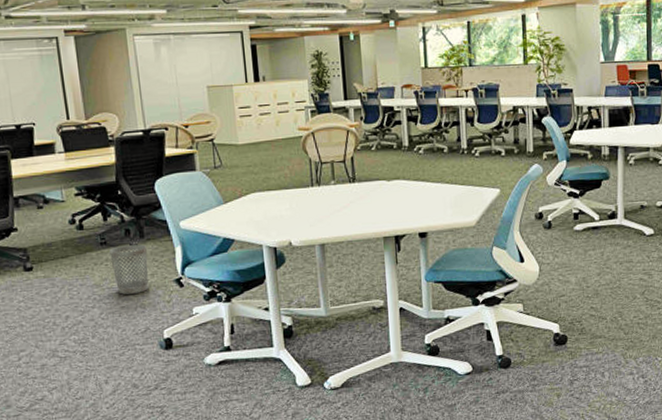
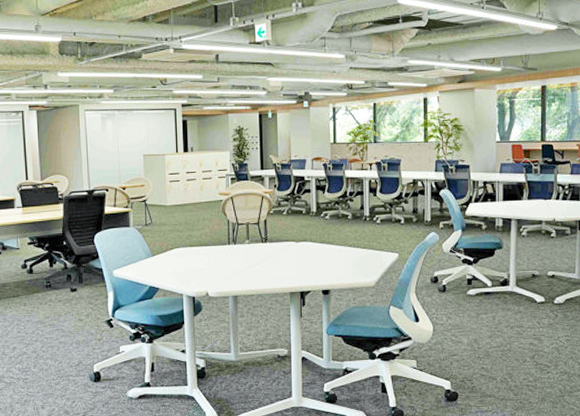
wastebasket: present [109,244,149,295] -> none [53,289,84,331]

